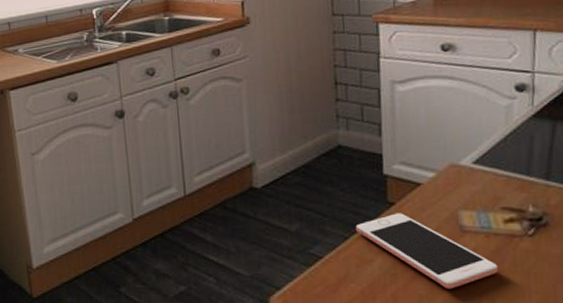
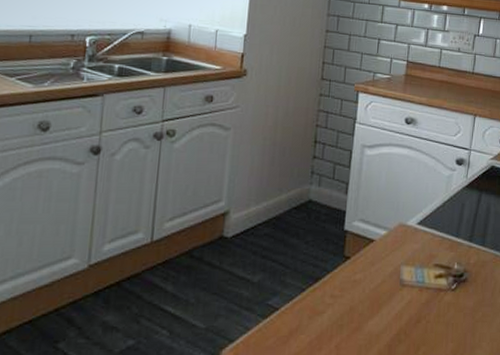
cell phone: present [355,213,499,289] -> none [313,267,426,339]

